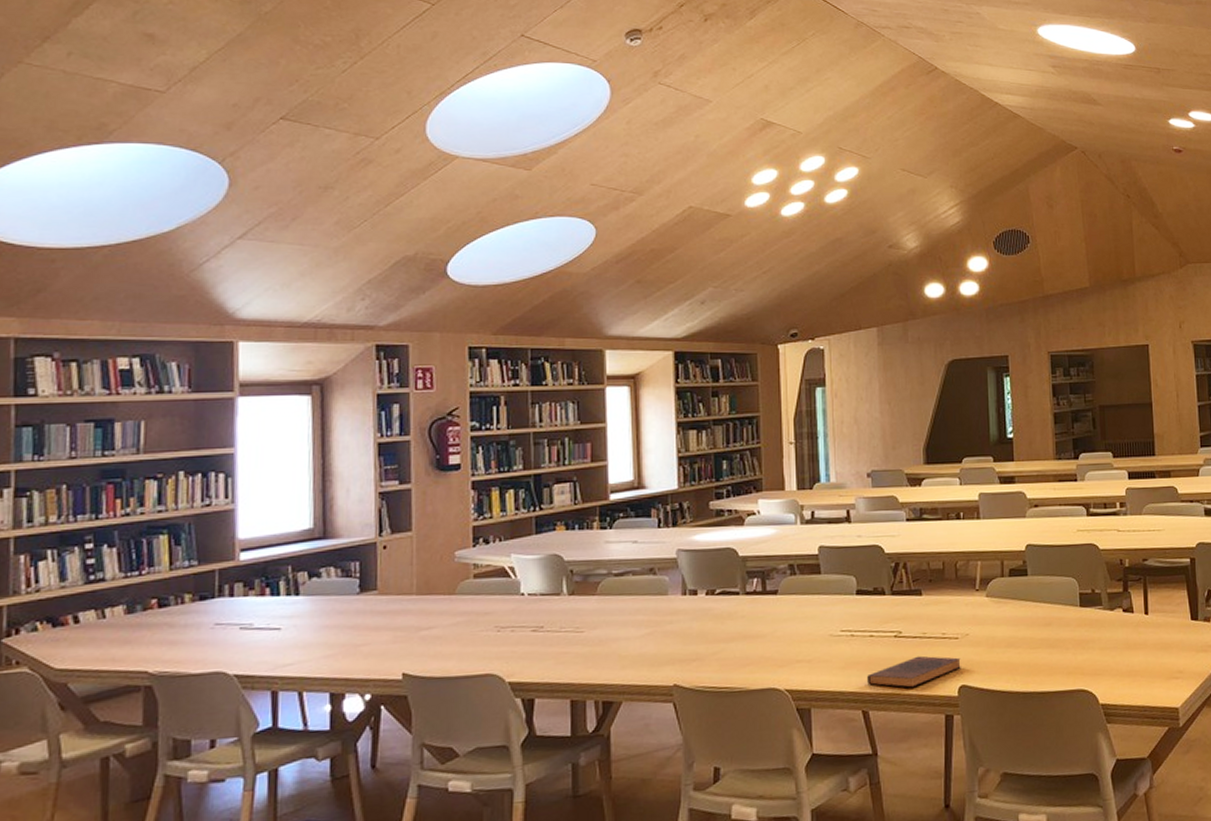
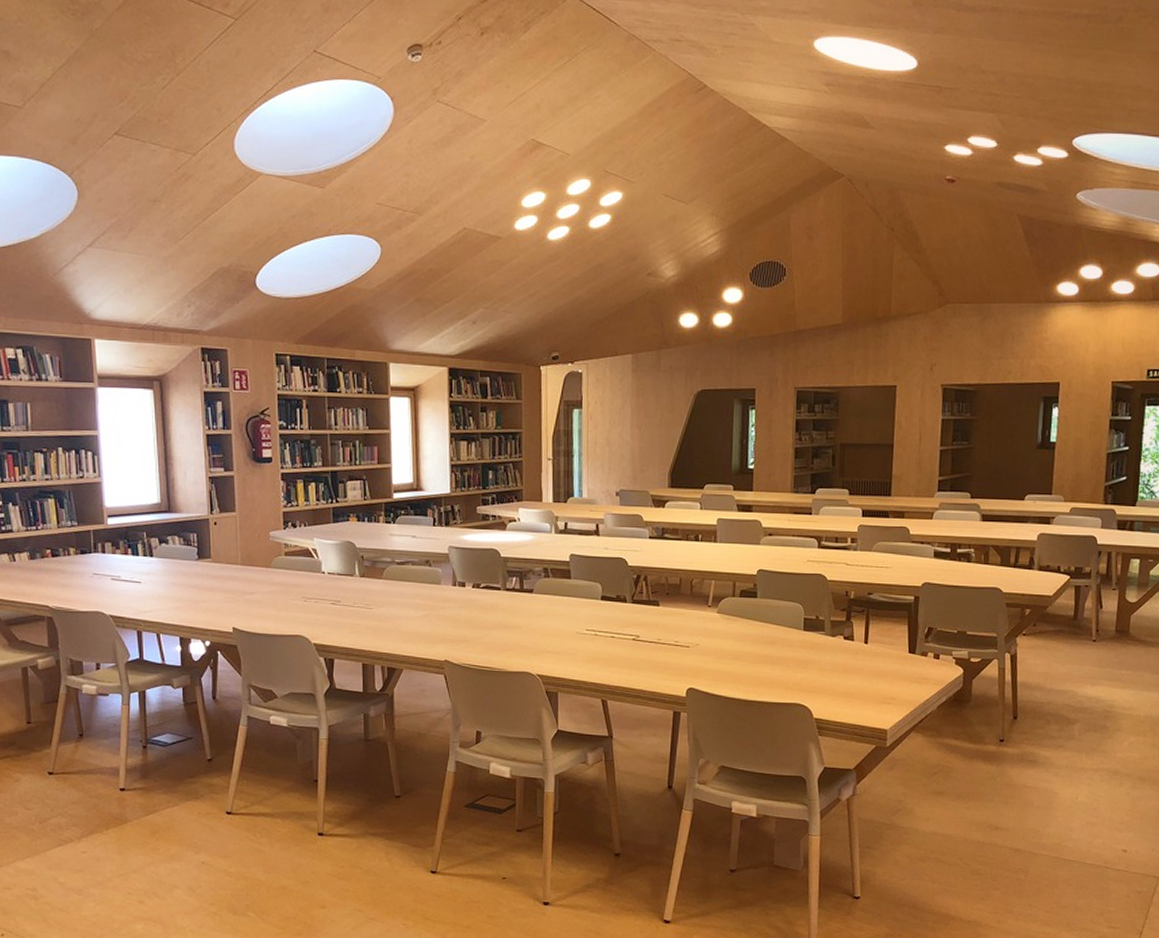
book: present [867,655,961,688] -> none [607,658,690,685]

